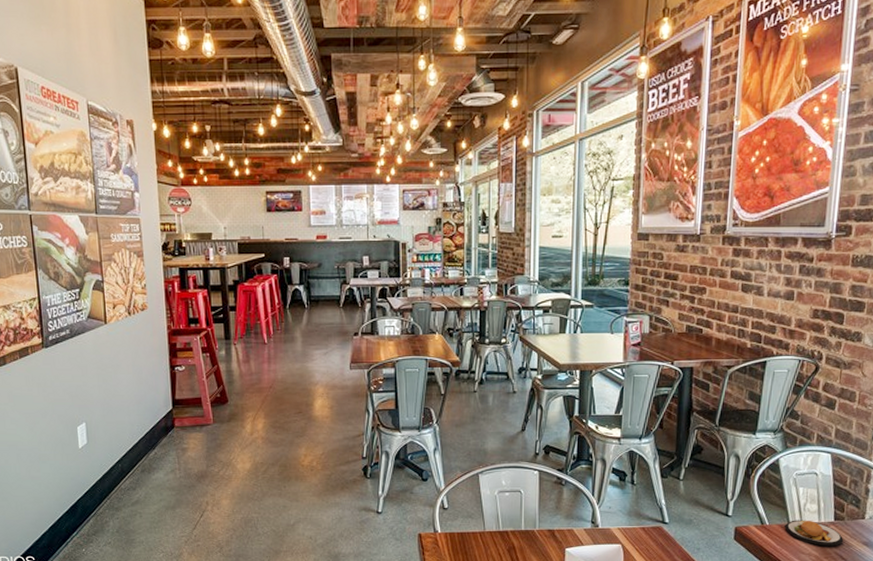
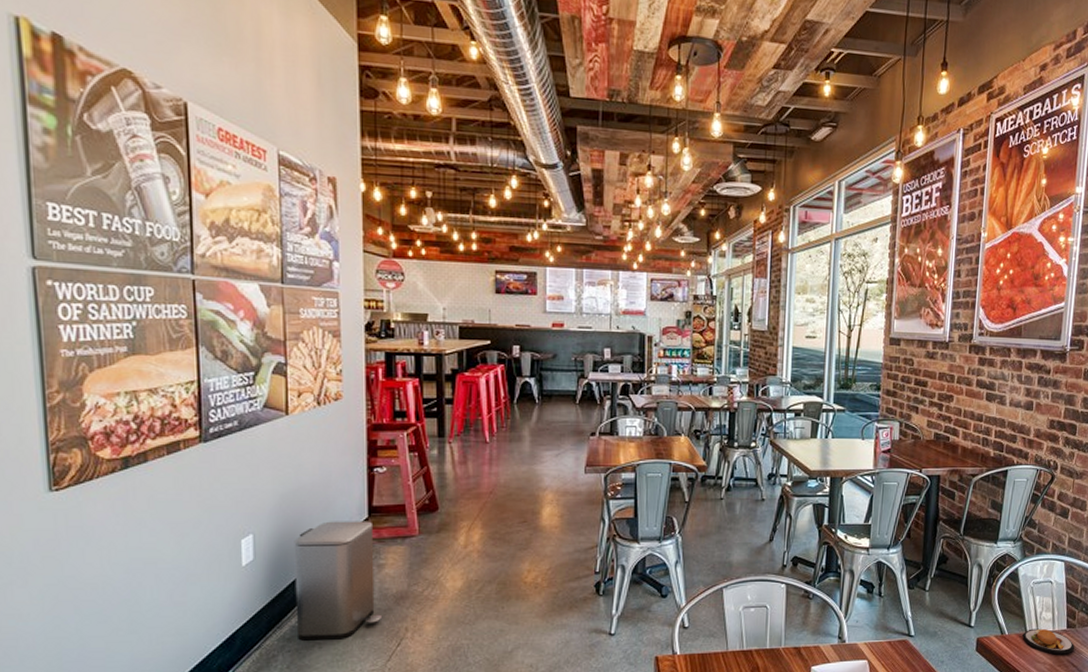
pedal bin: none [116,412,188,510] -> present [294,521,383,641]

